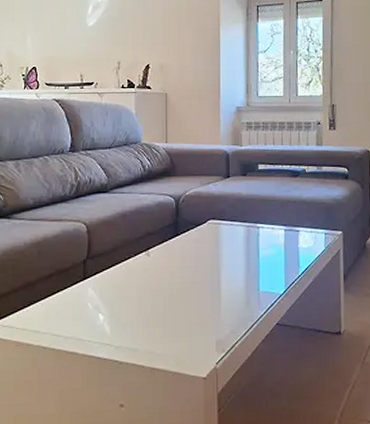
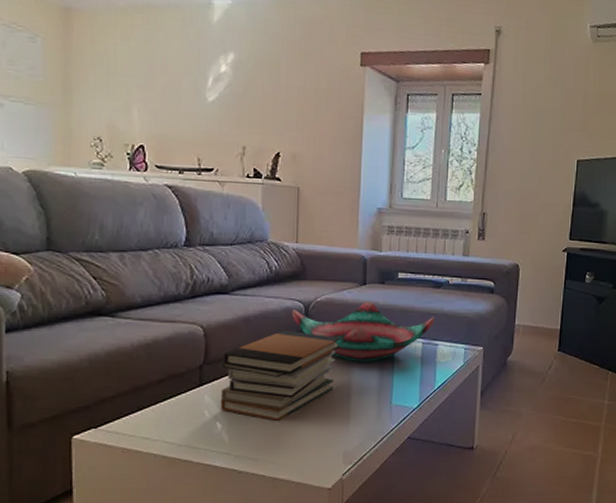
book stack: none [102,223,209,311] -> present [220,329,341,421]
decorative bowl: none [165,193,295,251] -> present [292,301,435,362]

